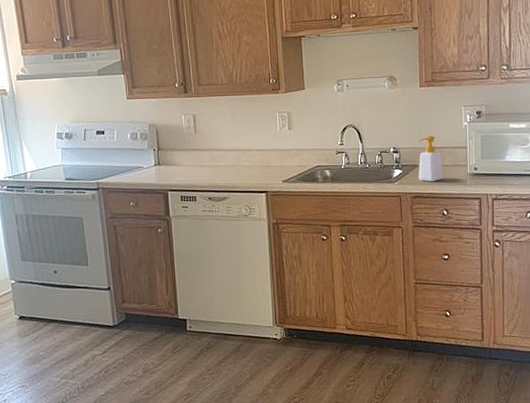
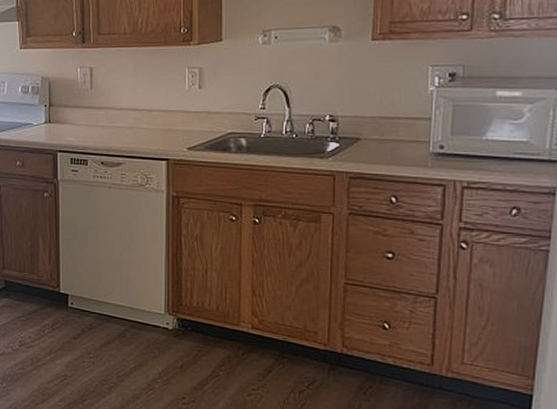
soap bottle: present [418,135,444,182] -> none [360,102,396,161]

